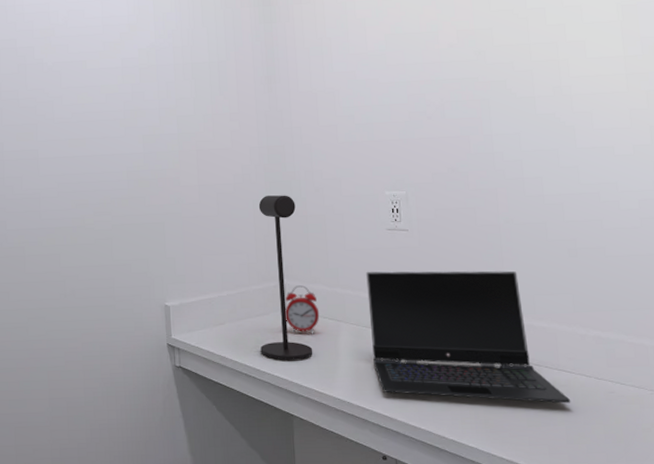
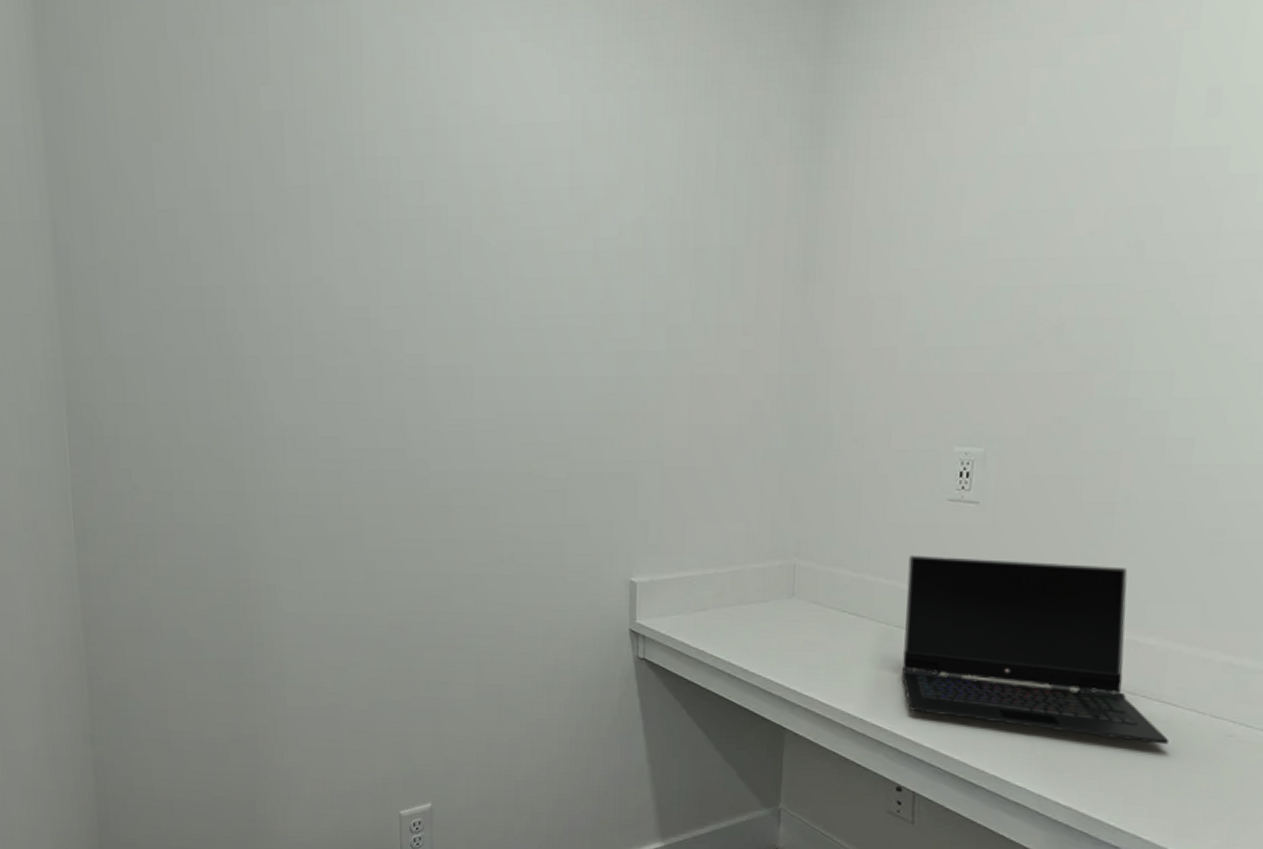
desk lamp: present [258,195,313,360] -> none [751,444,822,662]
alarm clock: present [285,285,320,334] -> none [790,567,837,631]

